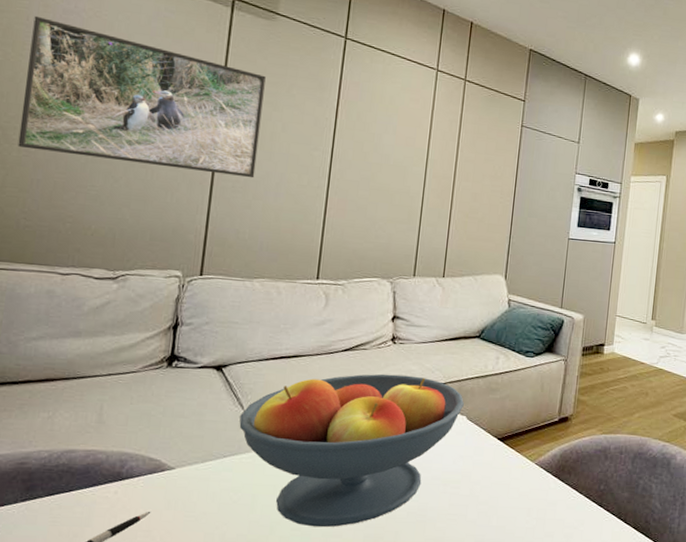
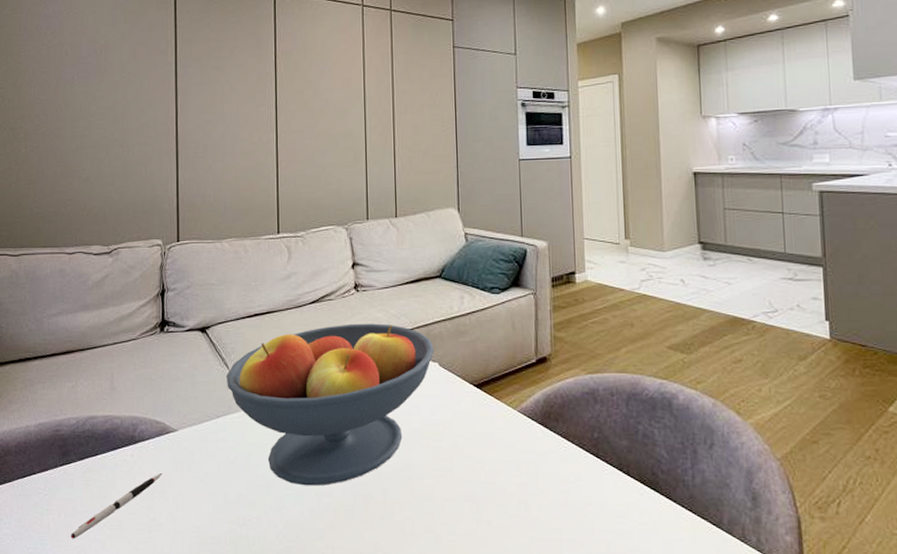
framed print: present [17,15,266,178] -> none [24,25,212,144]

